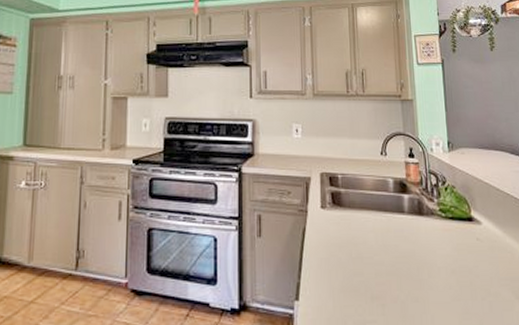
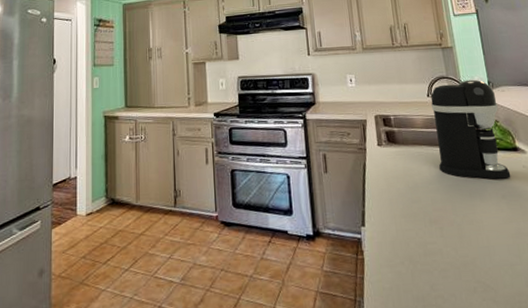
coffee maker: none [384,138,463,252] -> present [431,79,511,179]

